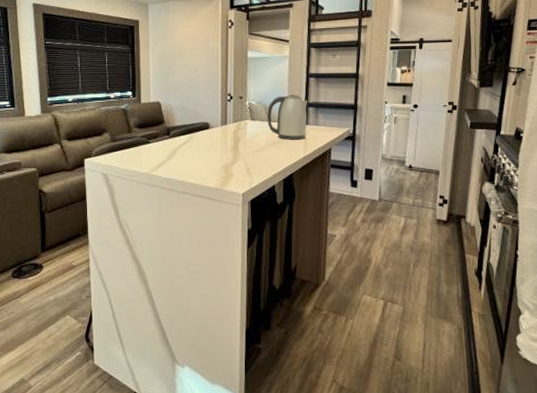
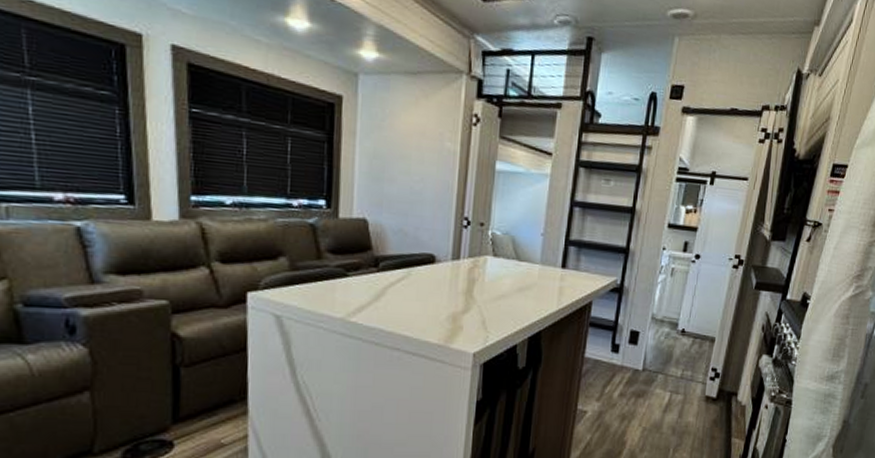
kettle: present [267,94,308,140] -> none [514,226,569,288]

